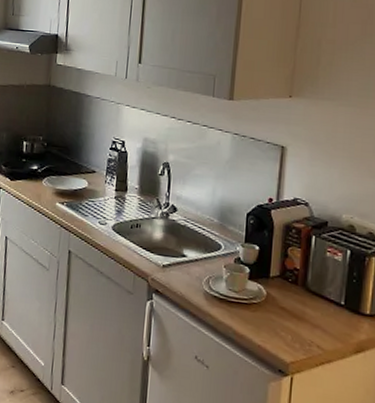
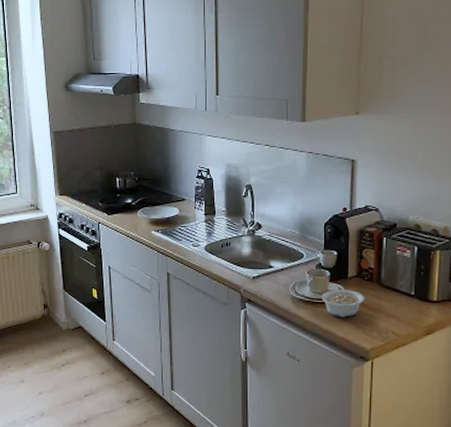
legume: none [228,289,288,323] -> present [312,290,365,318]

